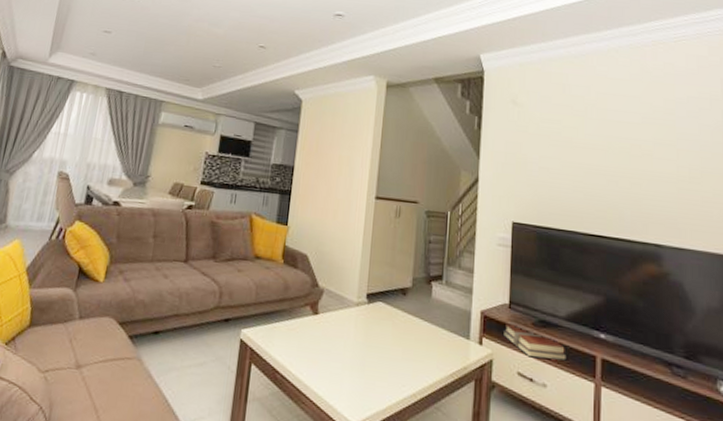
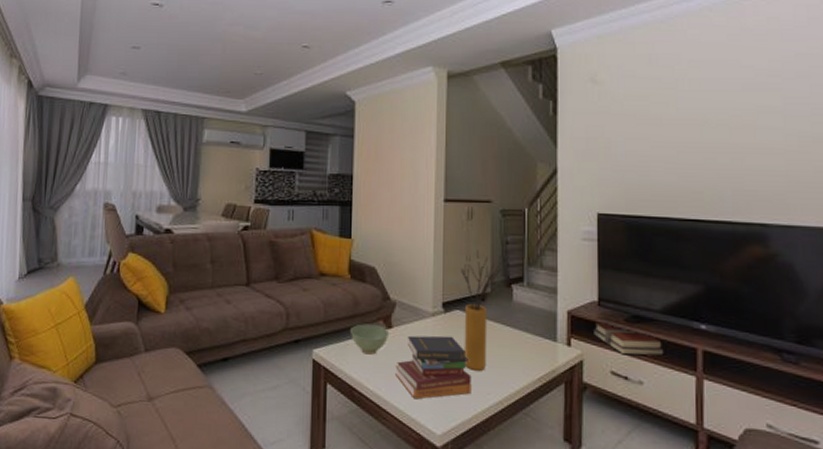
bowl: none [278,308,316,339] -> present [349,323,390,355]
books: none [317,323,389,386] -> present [395,335,472,400]
vase: none [383,246,425,363] -> present [461,249,503,371]

